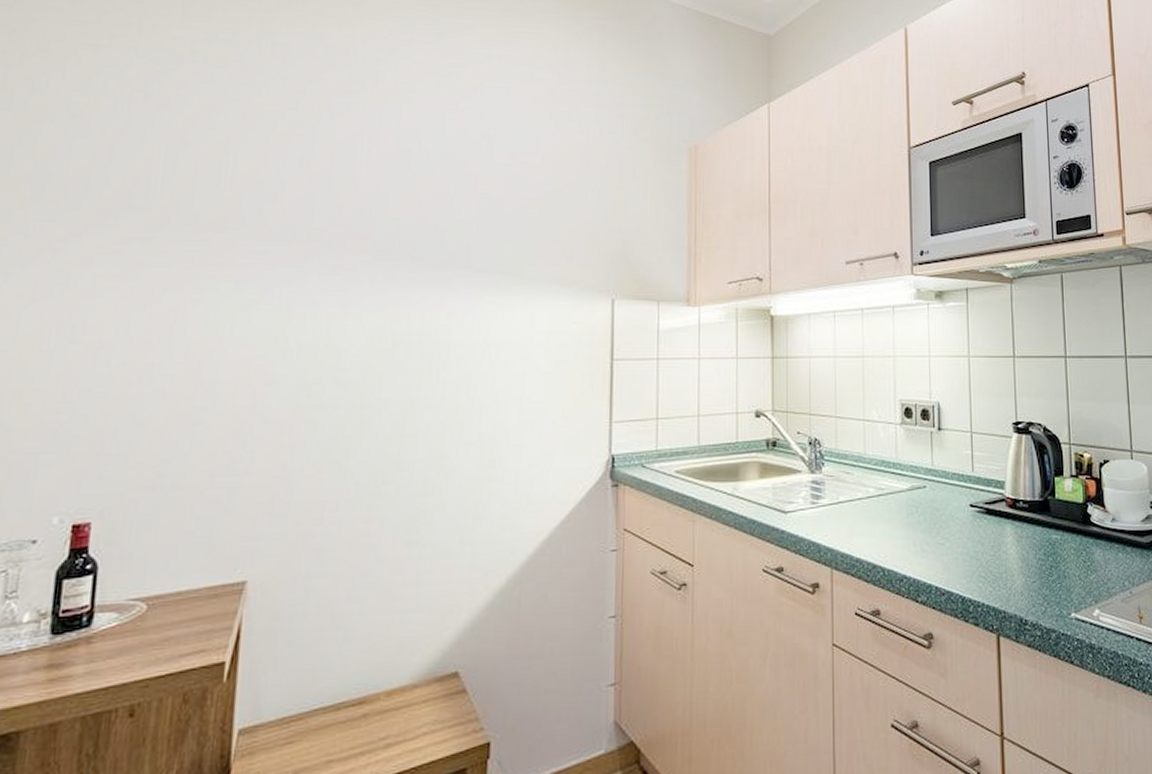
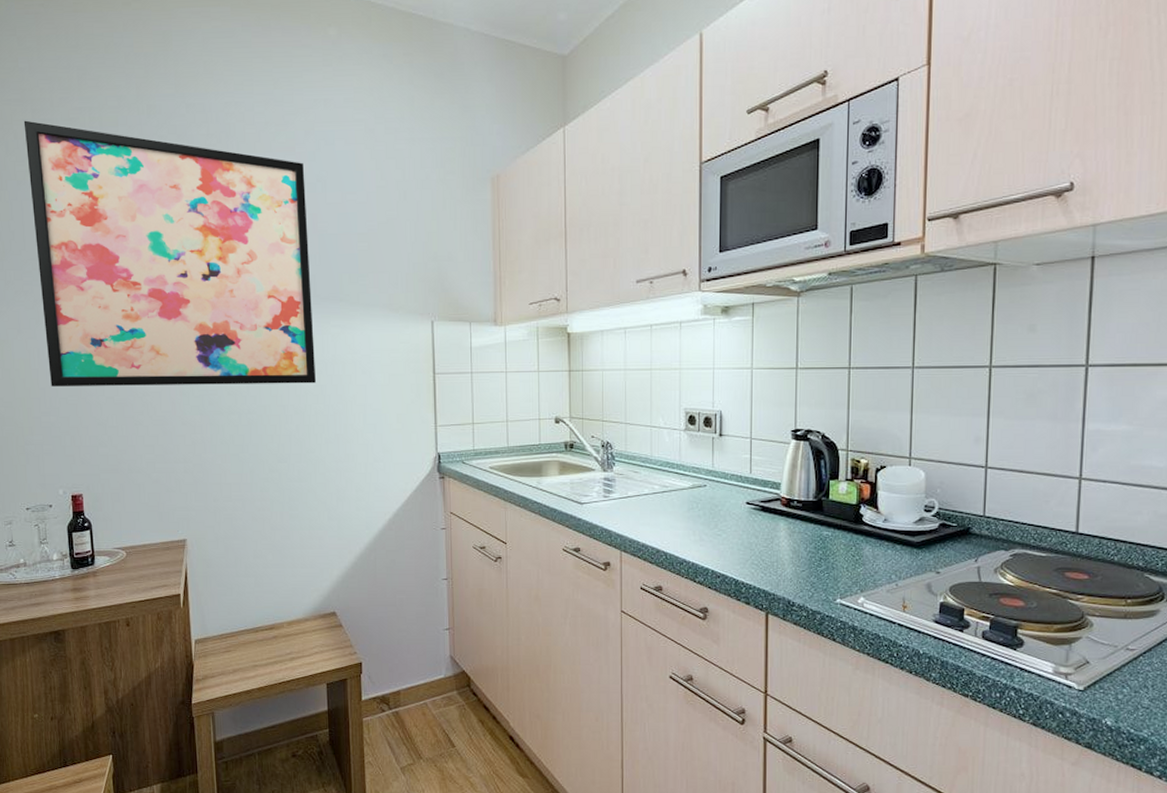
wall art: none [69,45,468,374] -> present [23,120,316,386]

